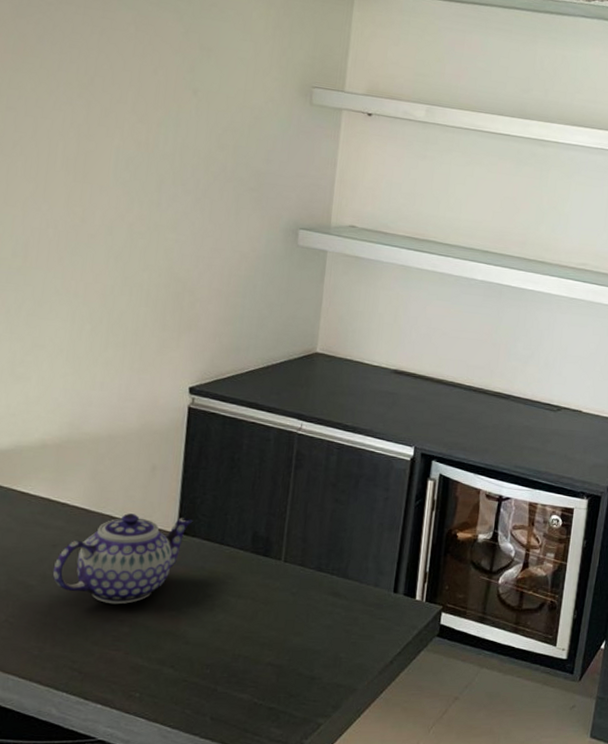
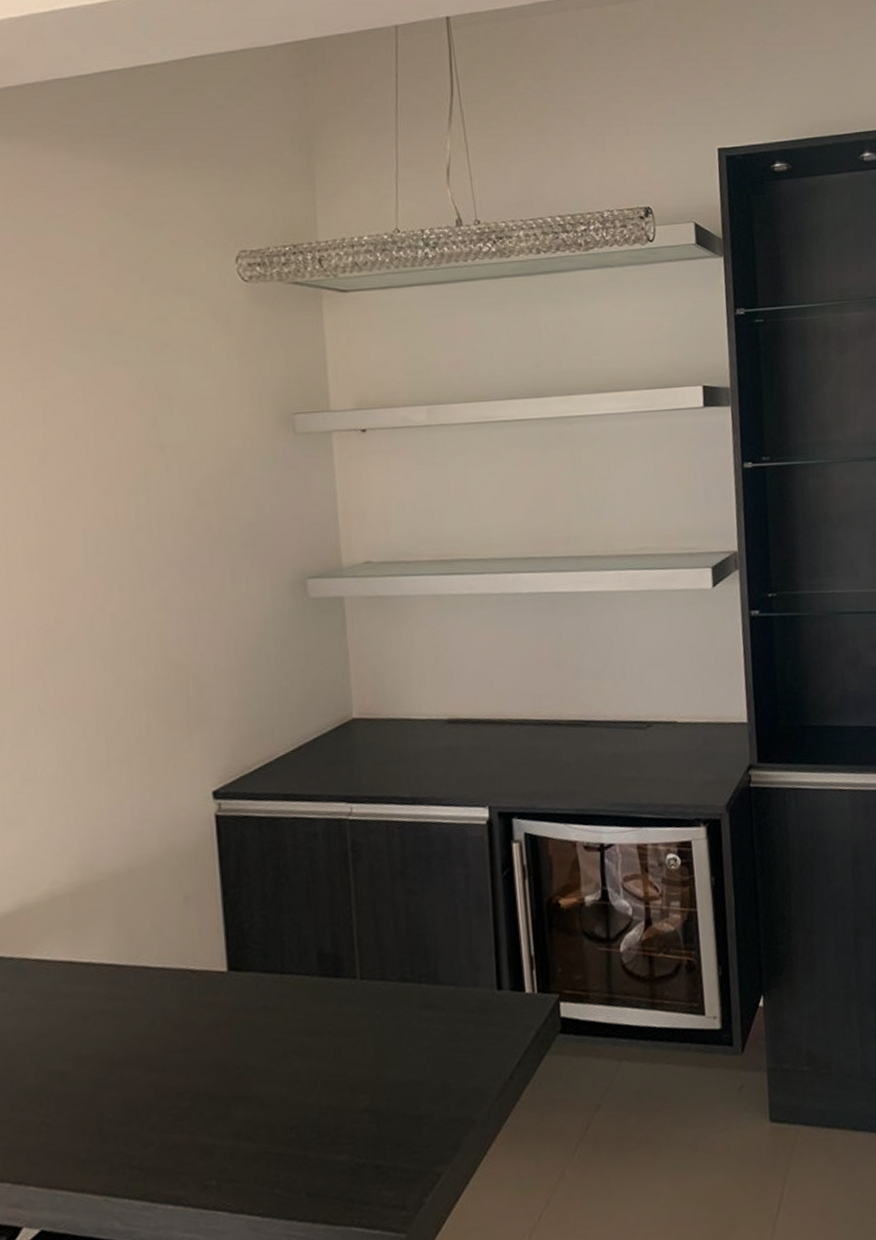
teapot: present [52,513,193,605] -> none [88,949,244,1076]

